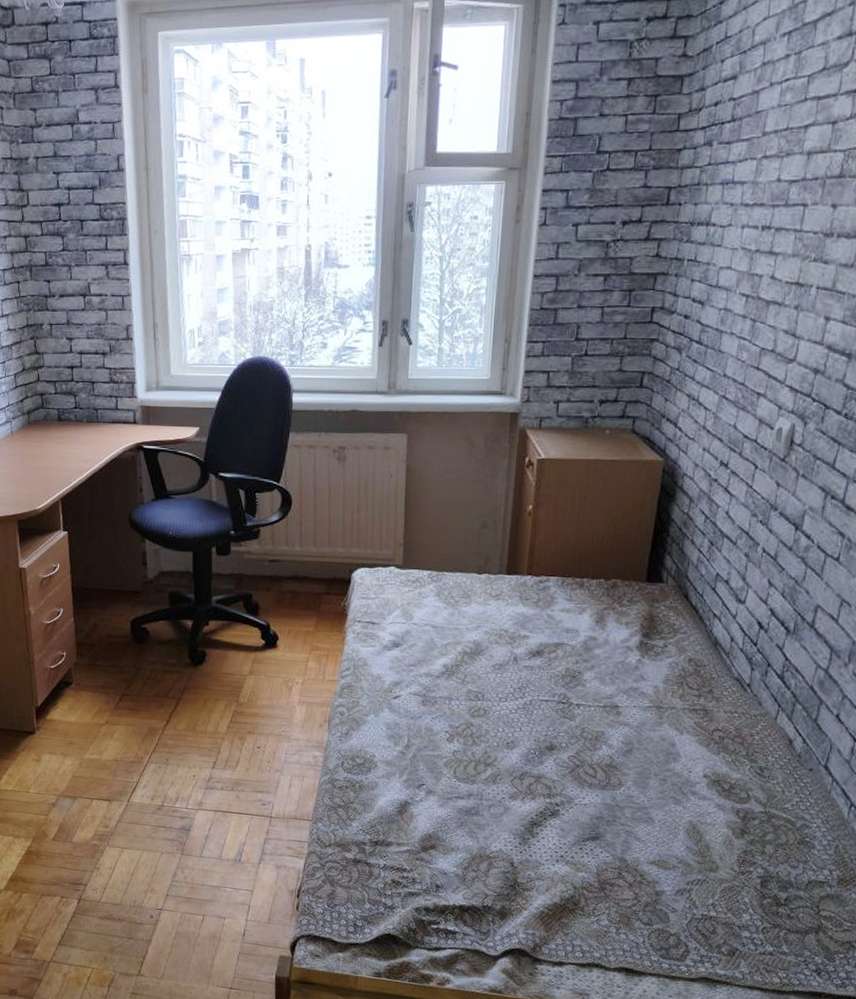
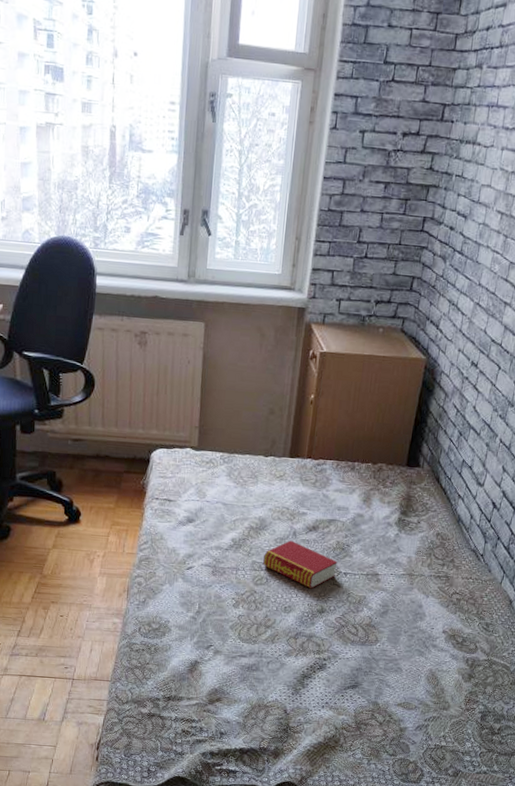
book: none [480,666,568,722] -> present [263,540,338,589]

